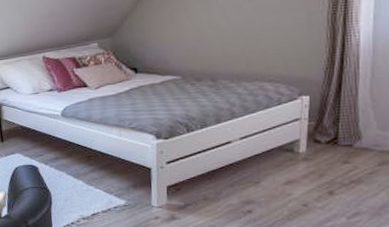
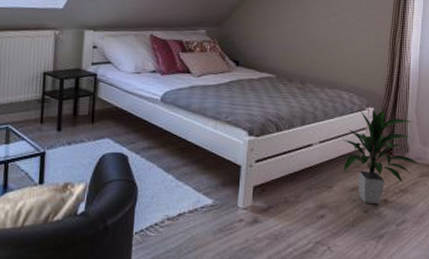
indoor plant: none [267,96,379,197] -> present [339,110,420,205]

